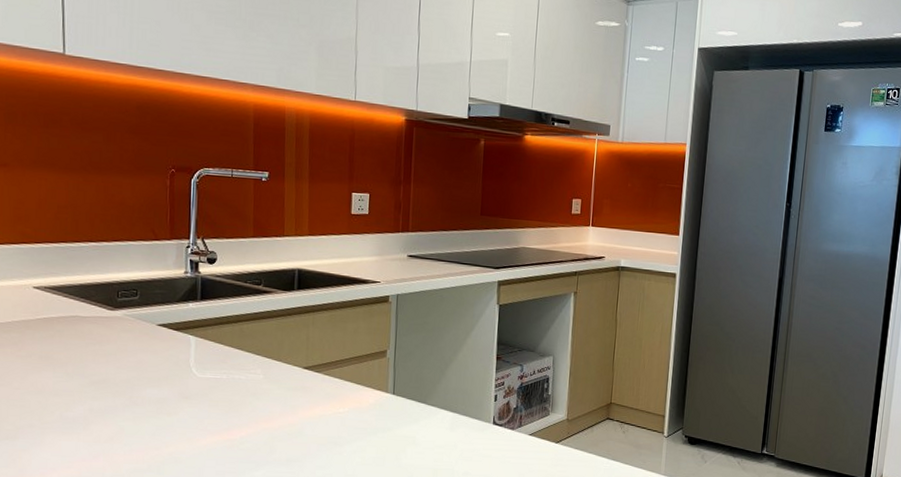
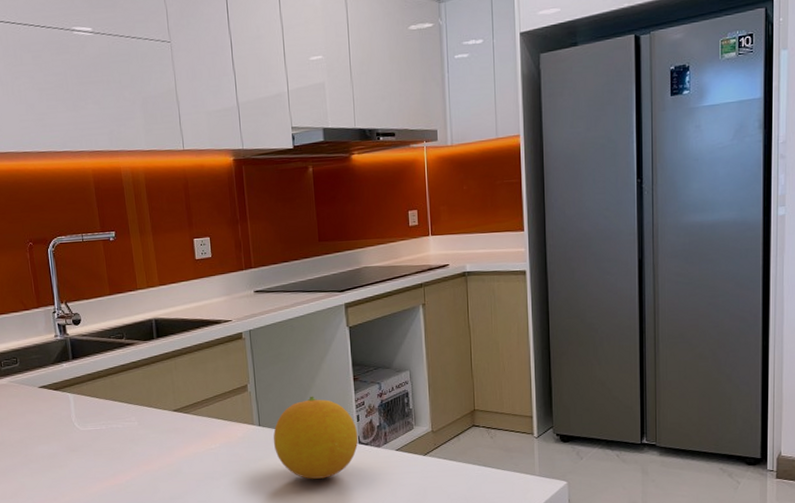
fruit: none [405,370,494,456] -> present [273,396,358,479]

